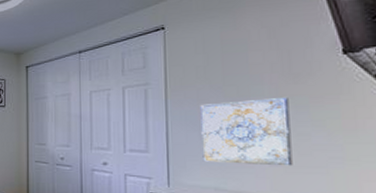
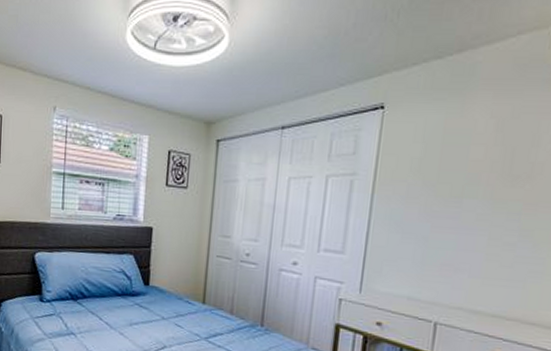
wall art: present [200,98,293,166] -> none [400,201,502,278]

